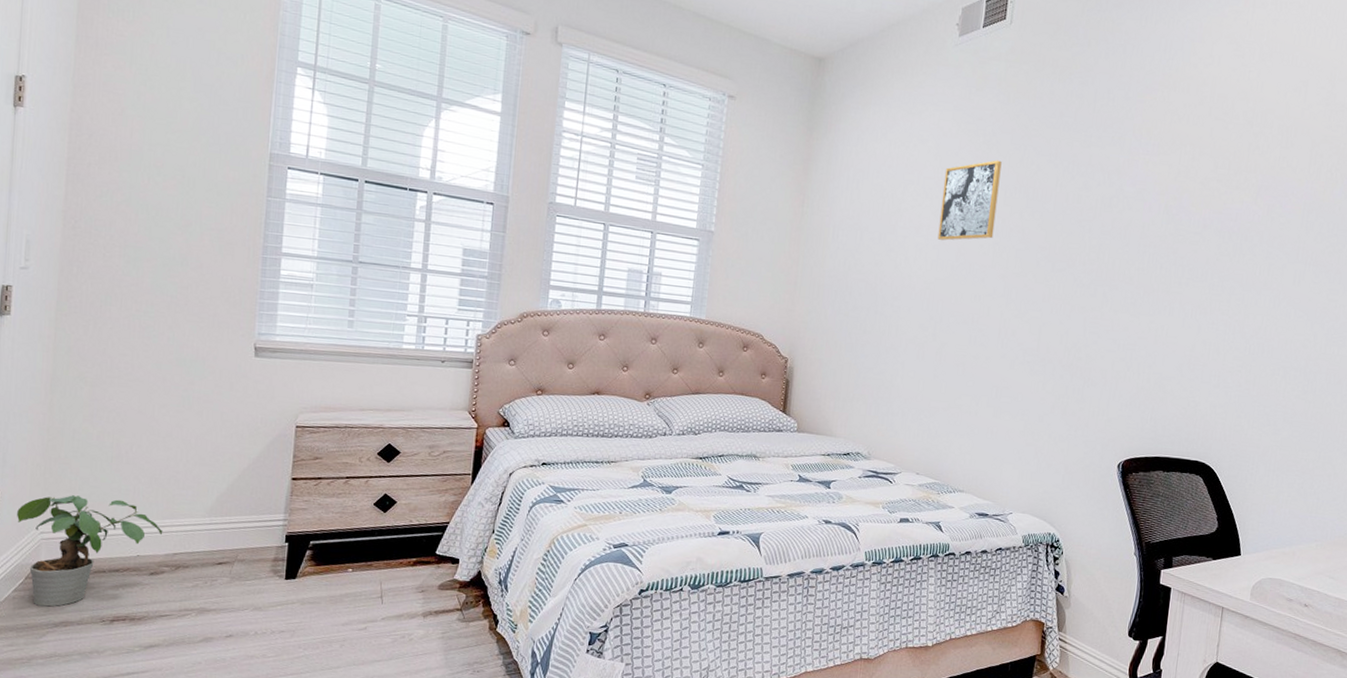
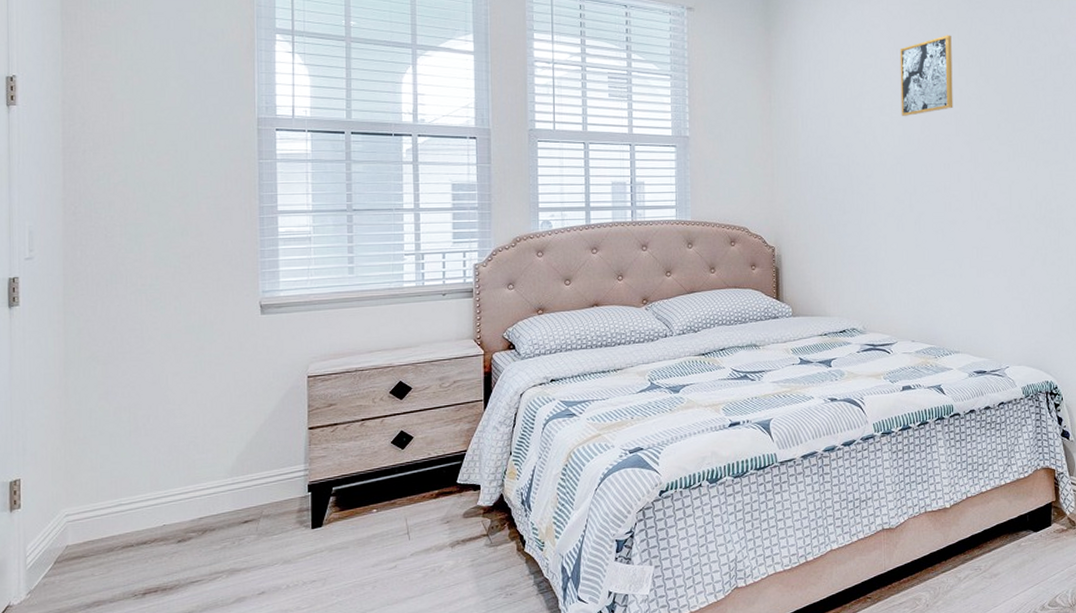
potted plant: present [17,495,163,607] -> none [41,472,187,589]

